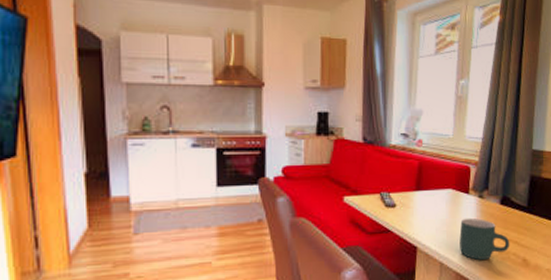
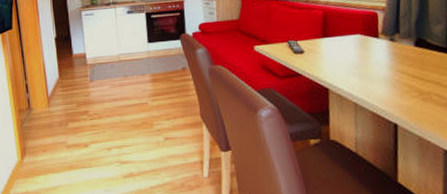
mug: present [459,217,510,261] -> none [372,60,431,101]

